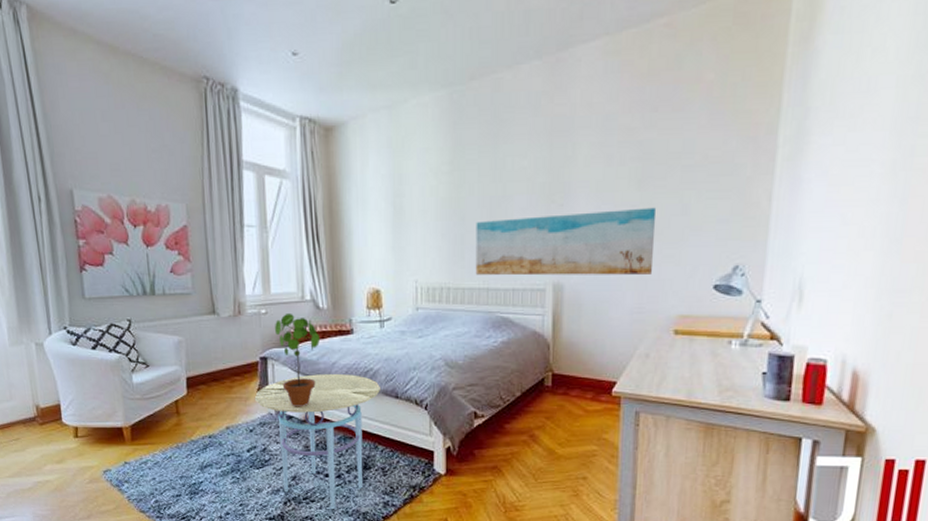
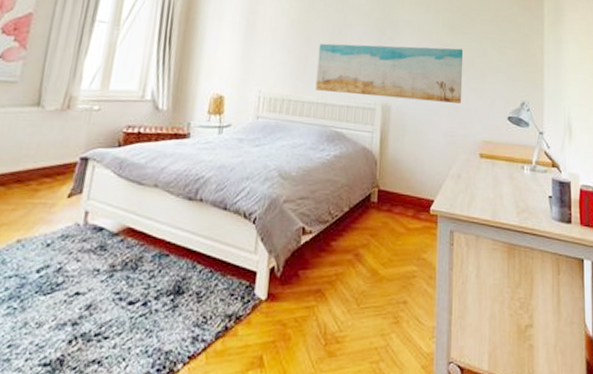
side table: present [254,373,380,510] -> none [61,179,209,349]
potted plant: present [275,312,320,407] -> none [99,111,153,218]

